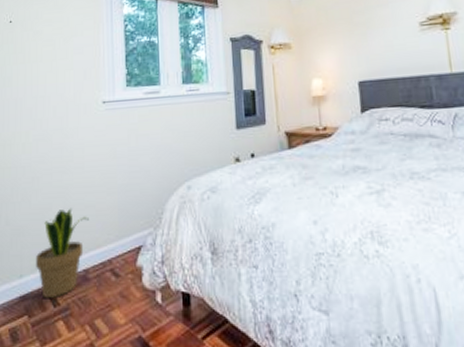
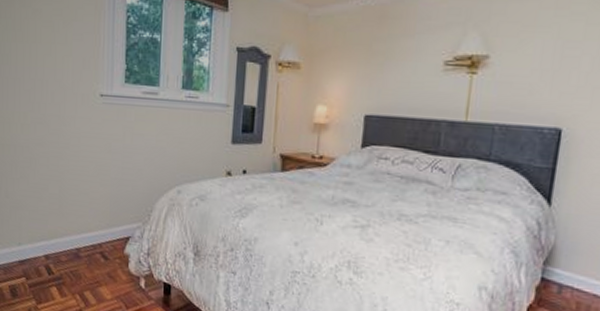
potted plant: present [36,208,89,299] -> none [33,192,82,268]

